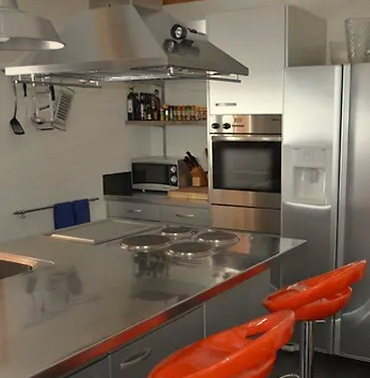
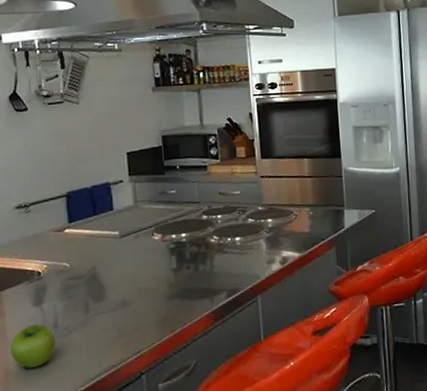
fruit: none [9,308,43,340] -> present [10,324,56,368]

